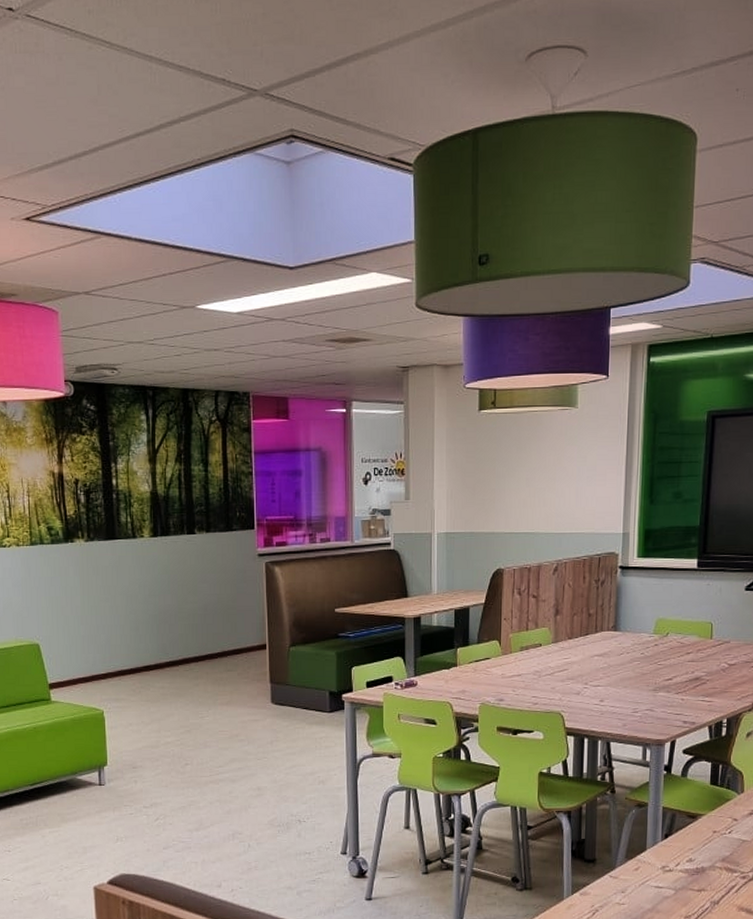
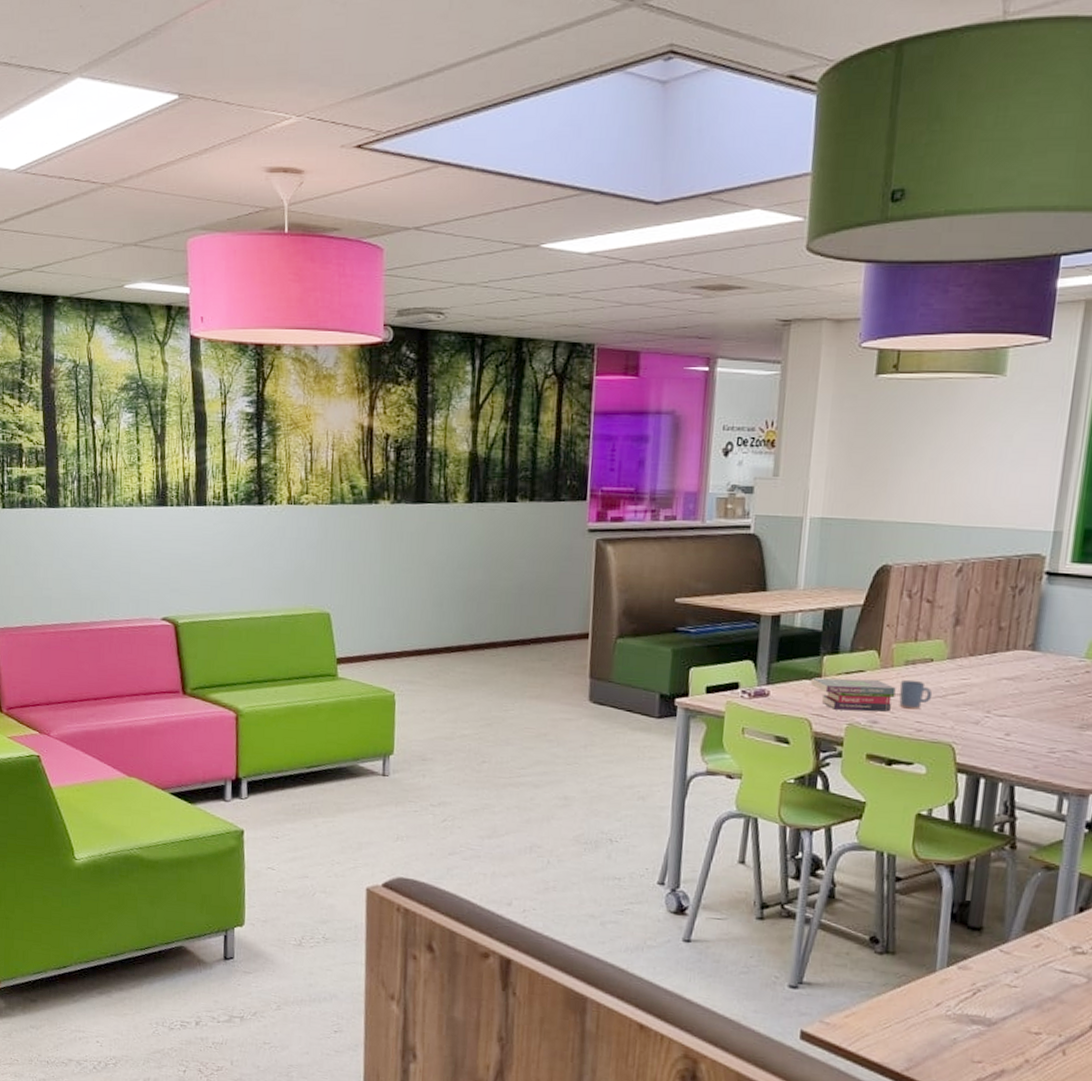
books: none [449,665,515,692] -> present [810,677,896,712]
mug: none [518,662,543,687] -> present [899,679,933,709]

